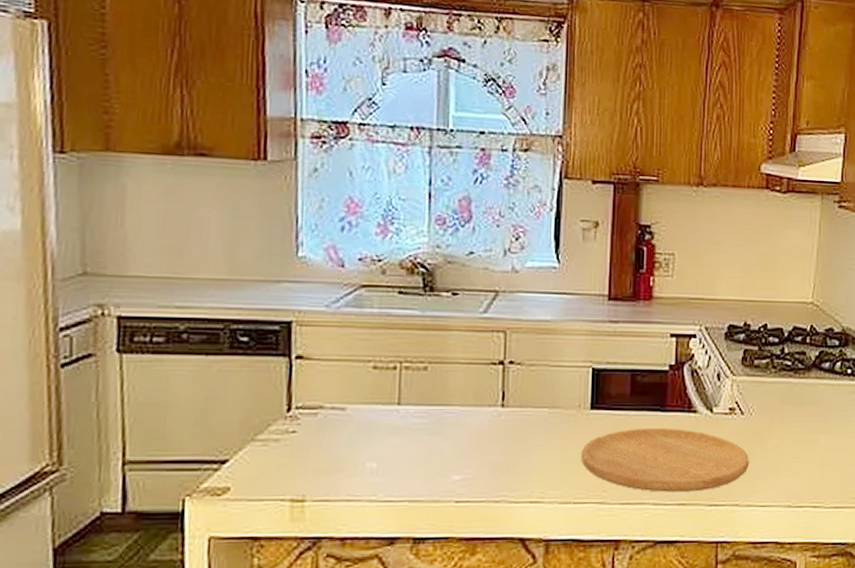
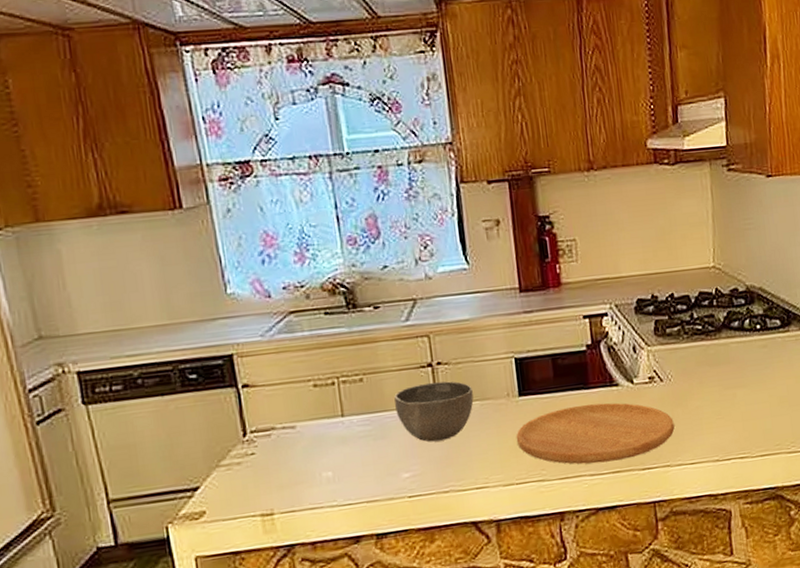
bowl: none [457,381,543,445] -> present [394,381,474,442]

